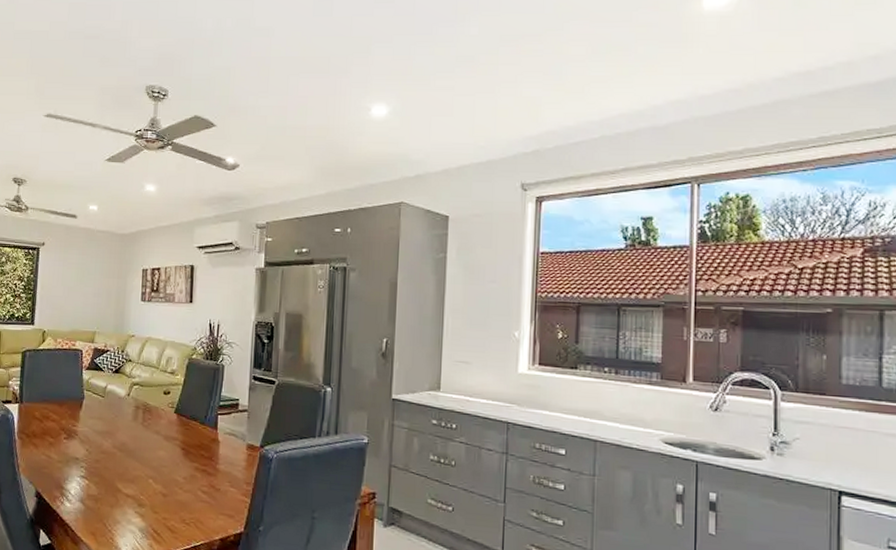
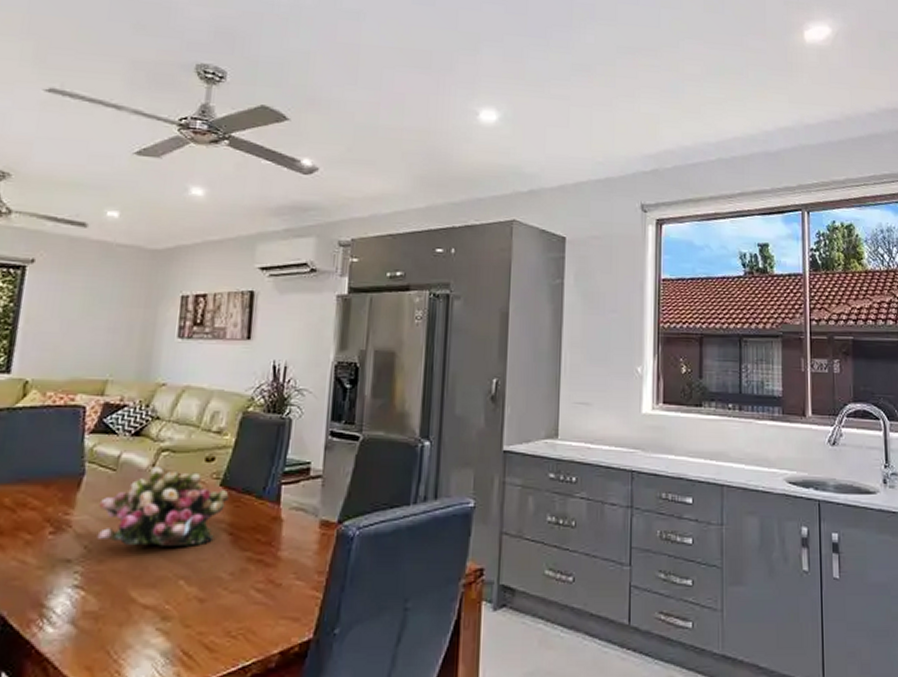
flower arrangement: none [94,396,181,456] -> present [96,466,229,546]

